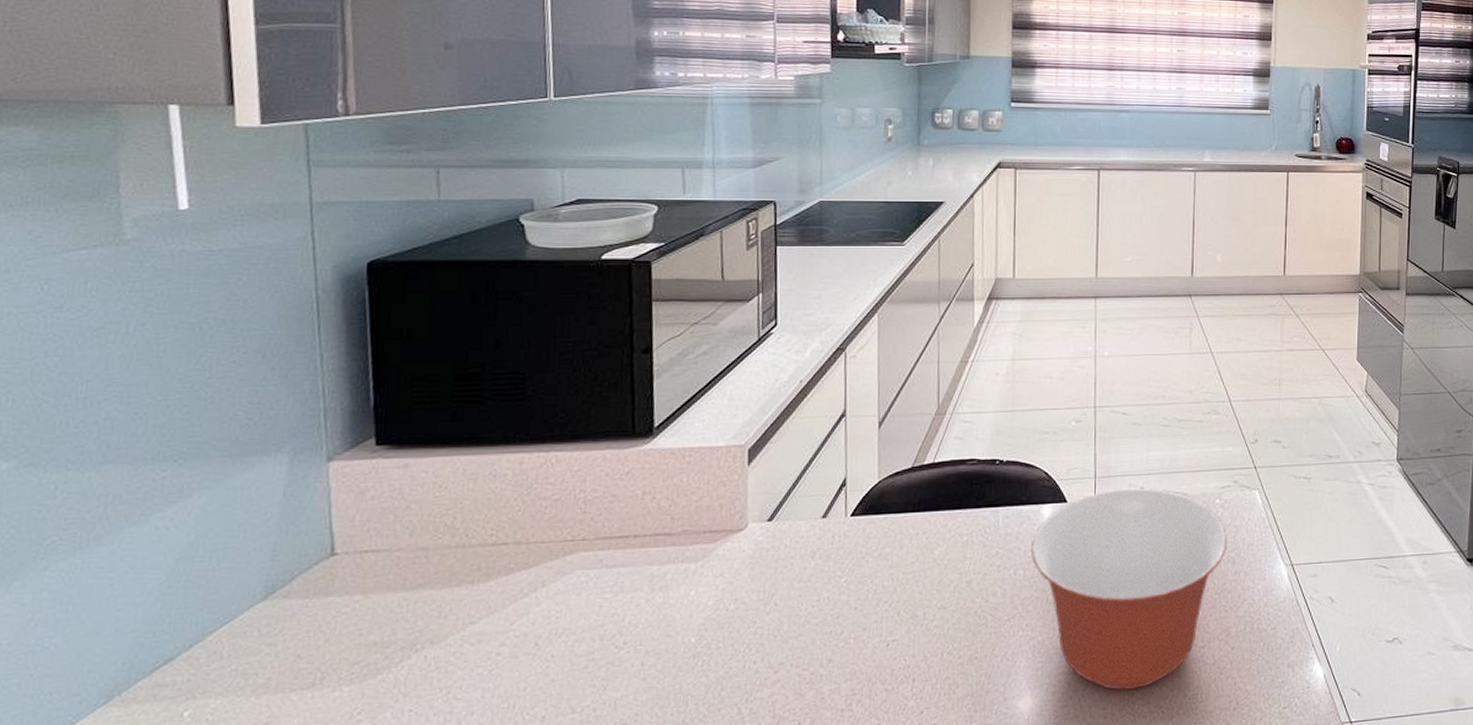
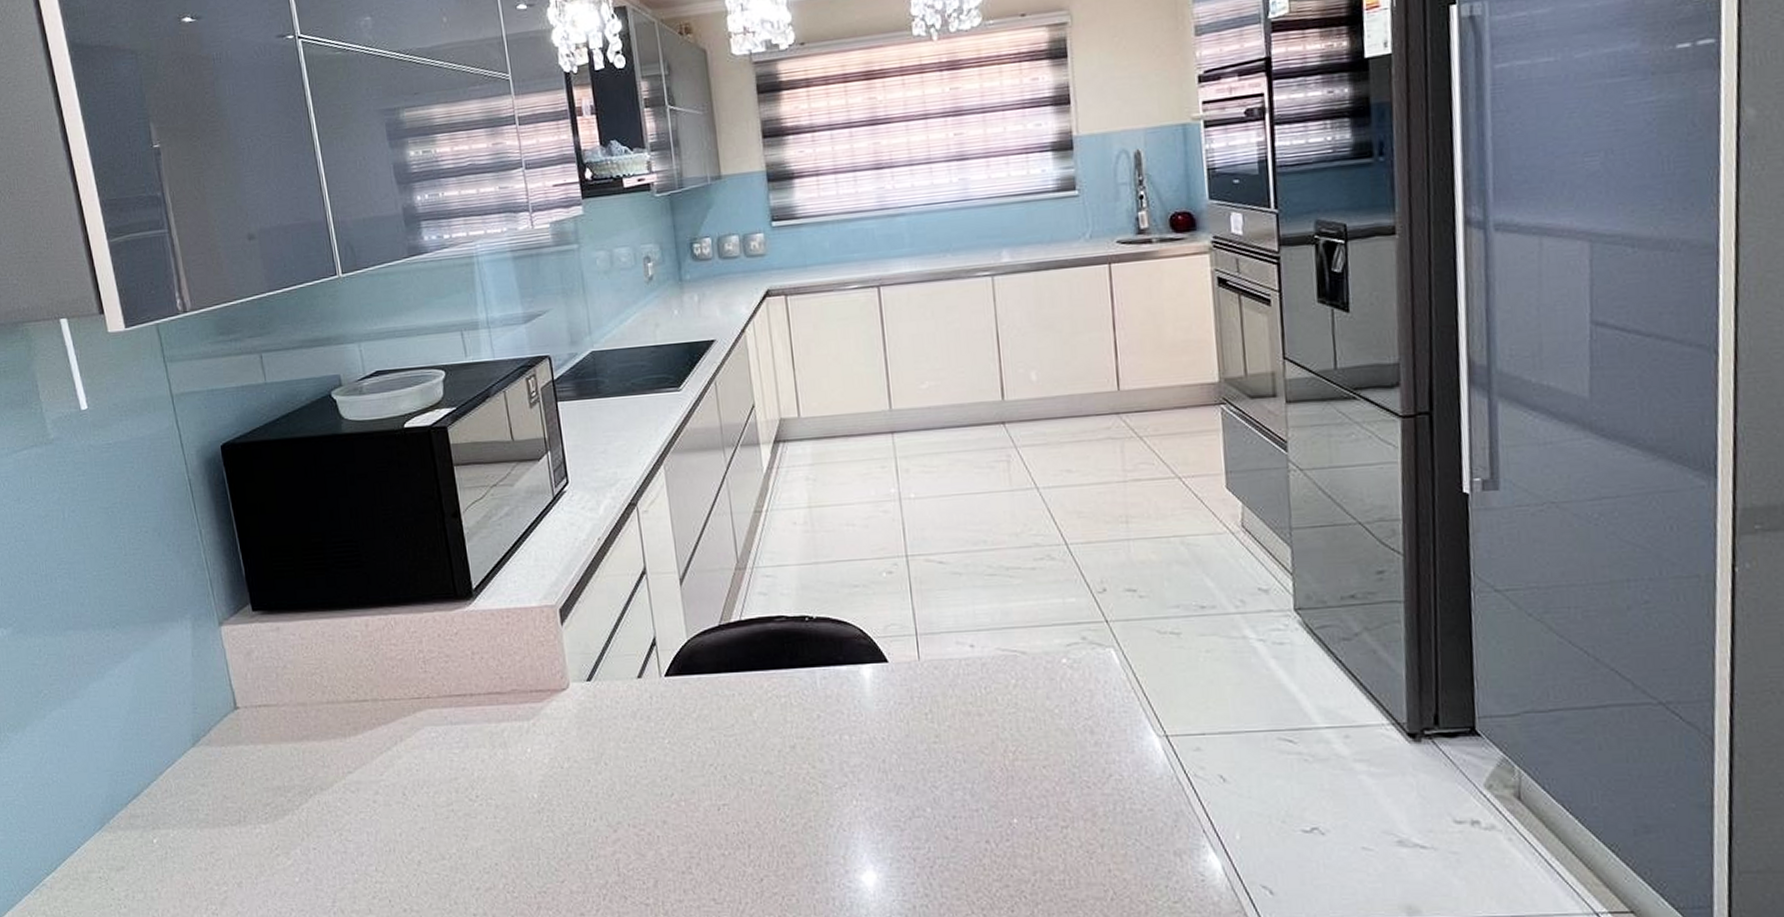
mixing bowl: present [1031,488,1227,691] -> none [854,646,1082,871]

